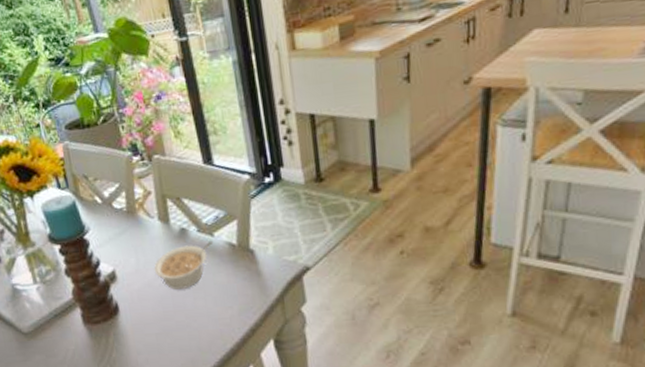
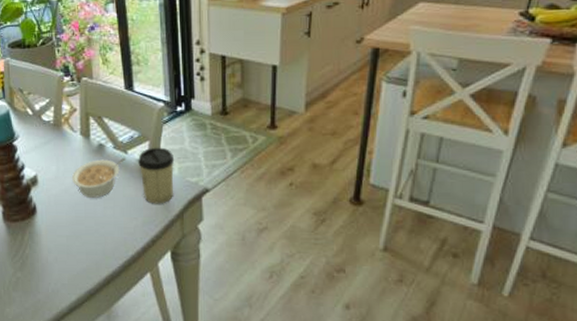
cup: none [226,225,270,289] -> present [138,147,175,204]

